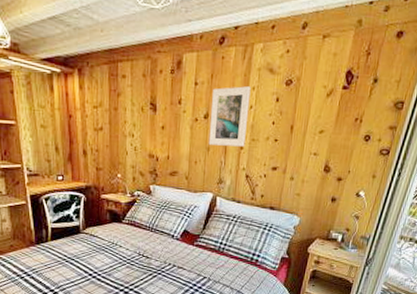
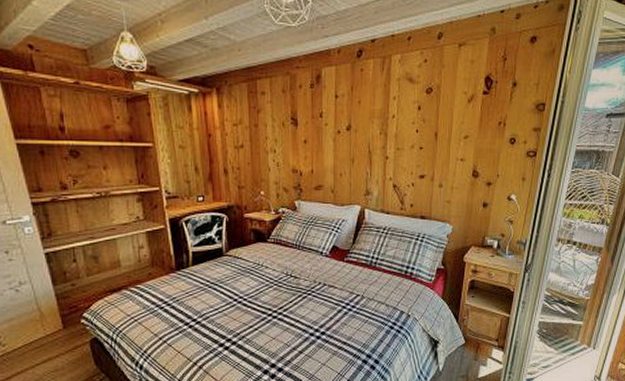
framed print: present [208,86,251,147] -> none [353,97,392,157]

